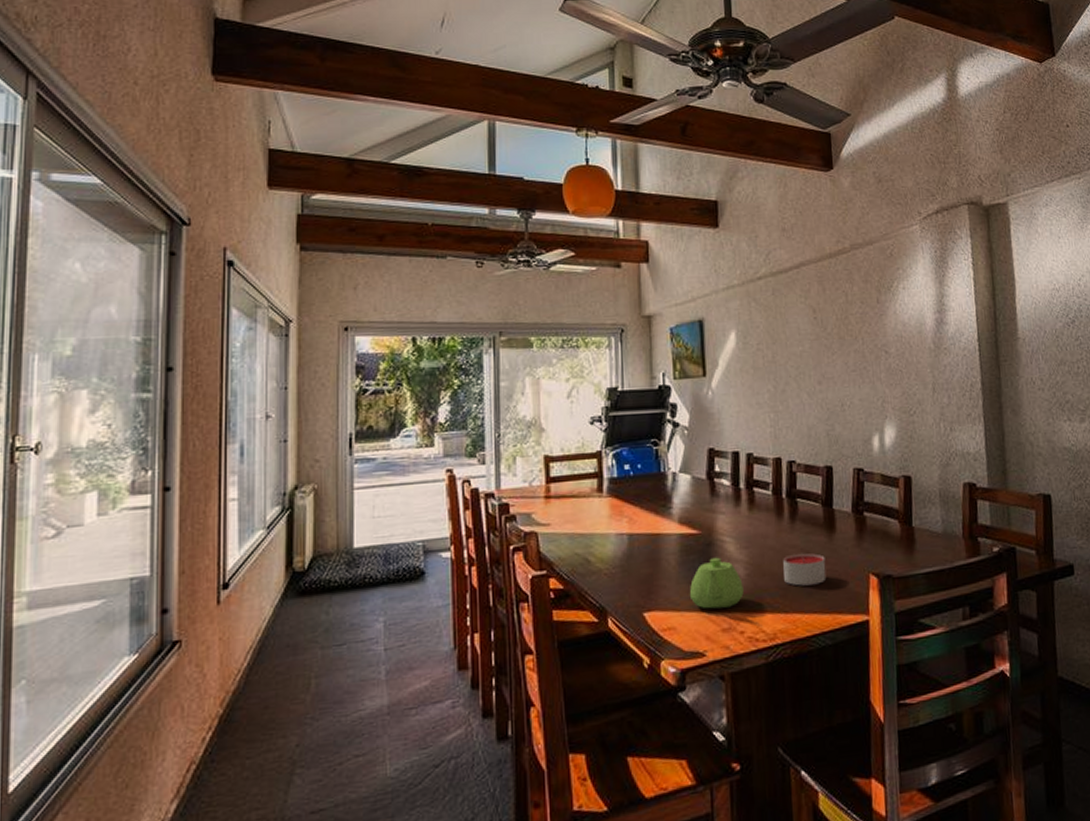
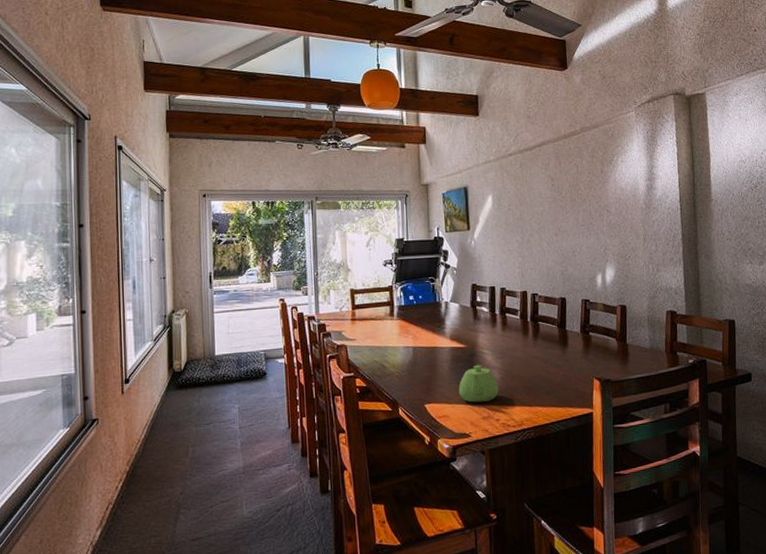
candle: present [783,553,827,586] -> none [528,362,561,387]

